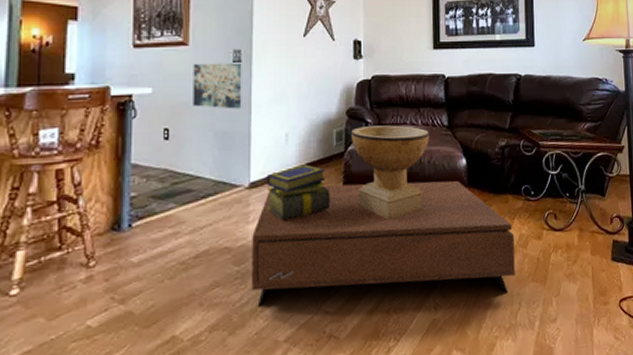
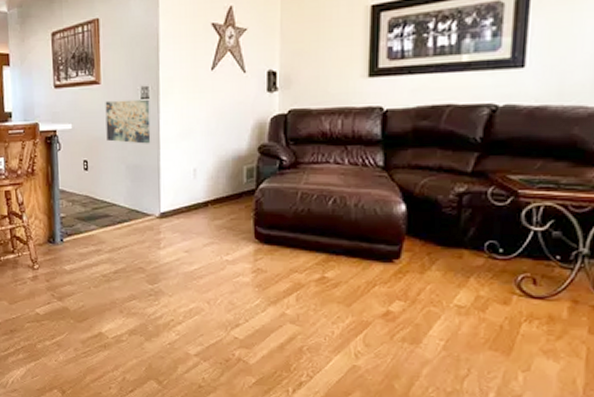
coffee table: present [252,180,515,307] -> none [163,222,467,356]
stack of books: present [266,164,331,219] -> none [175,199,240,249]
decorative bowl: present [352,125,429,221] -> none [264,163,358,262]

